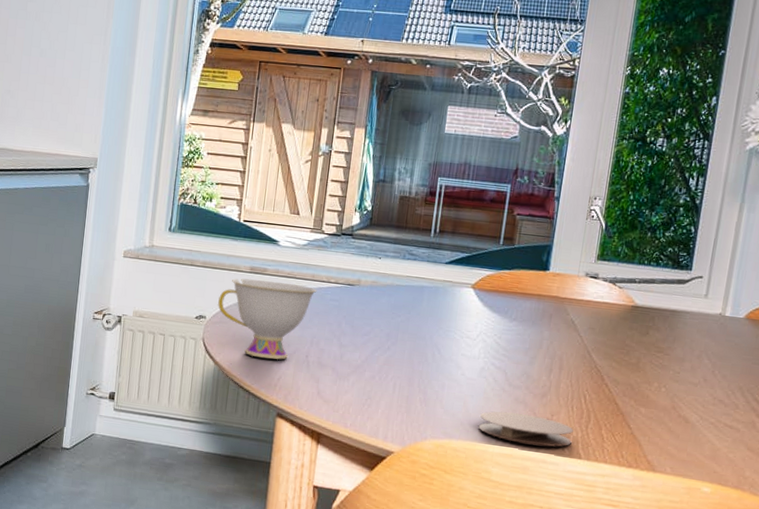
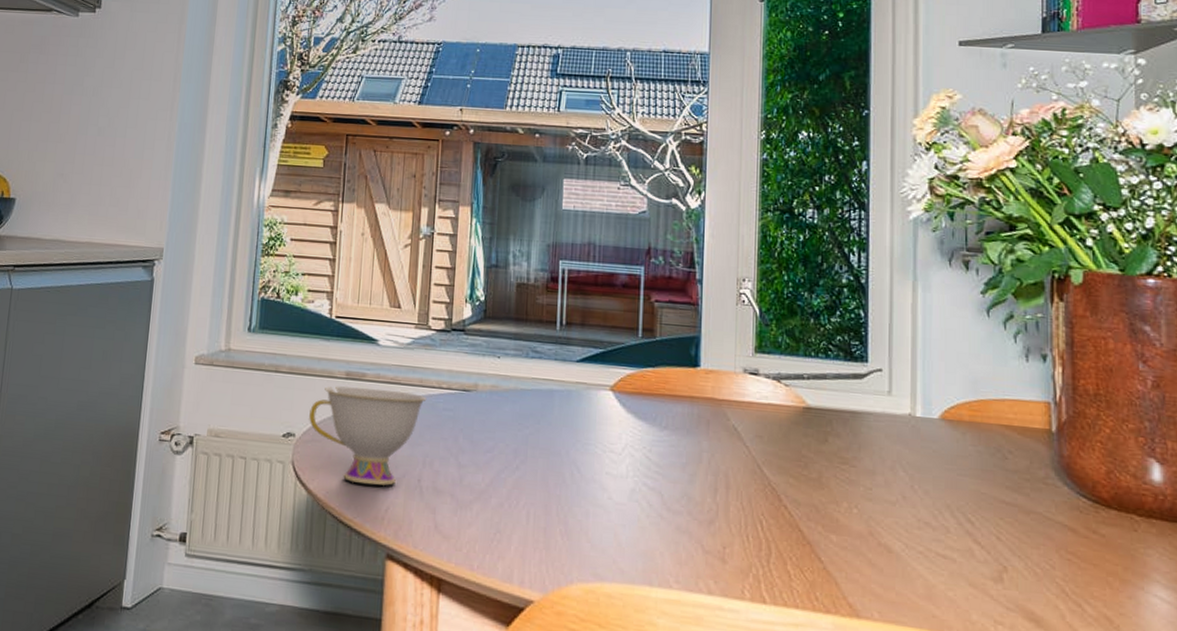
coaster: present [479,411,574,447] -> none [636,544,752,589]

